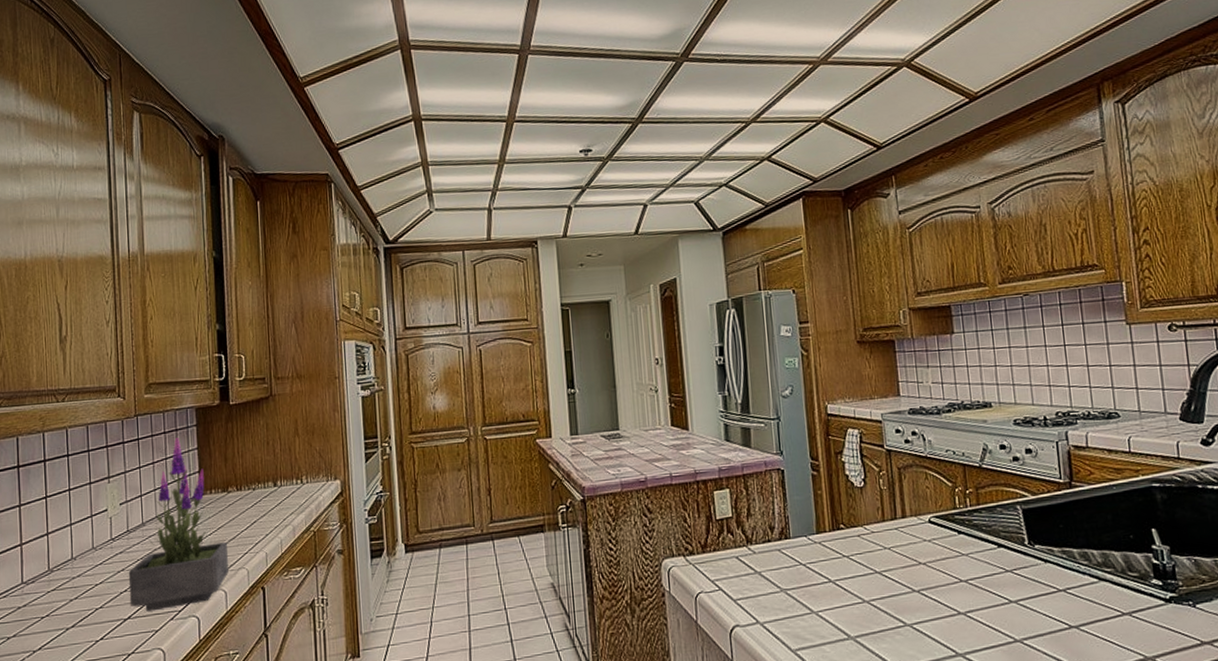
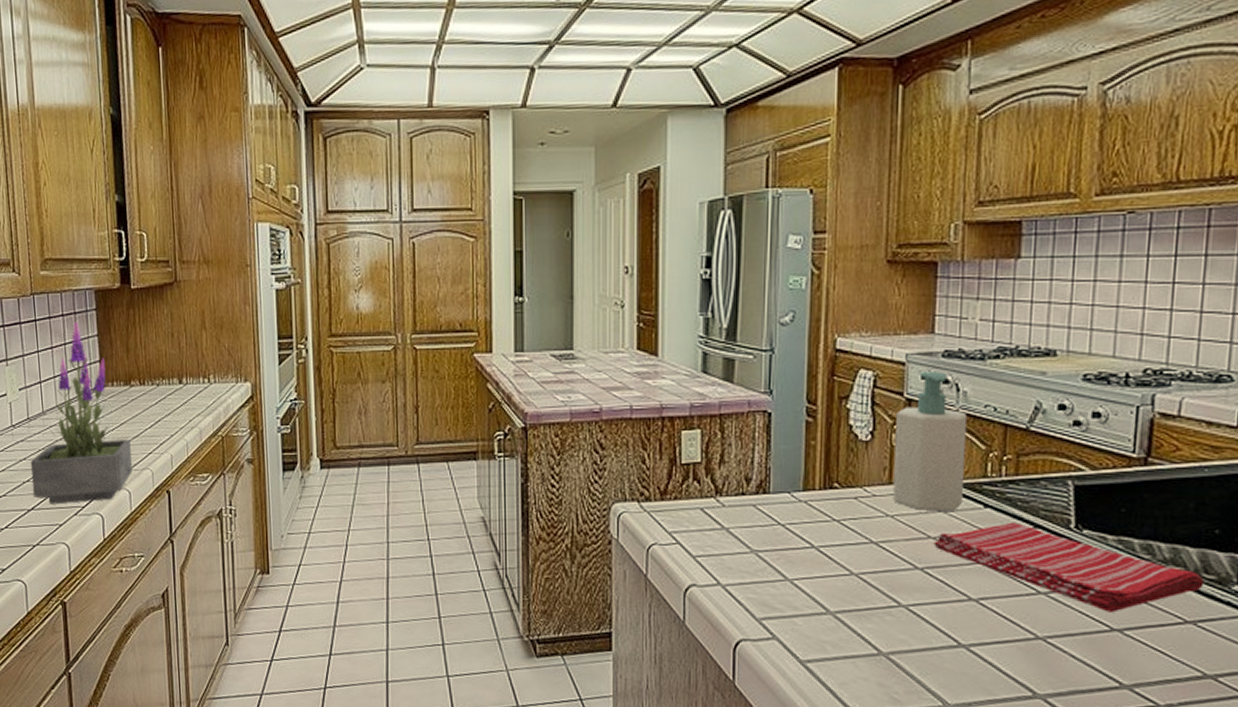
soap bottle: none [880,426,941,541] -> present [893,372,968,513]
dish towel: none [924,544,1131,613] -> present [933,522,1204,613]

